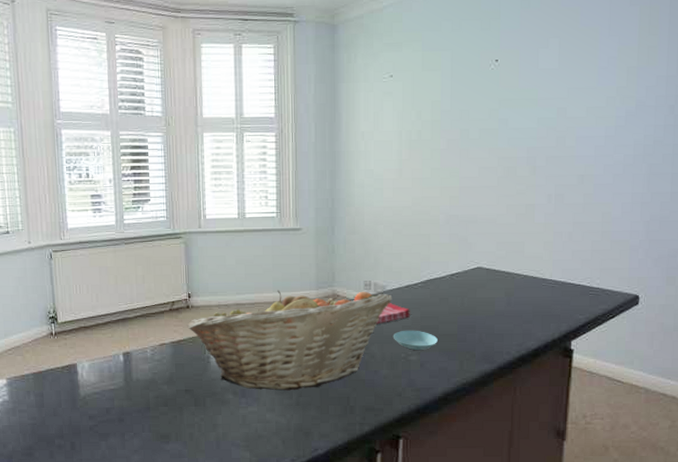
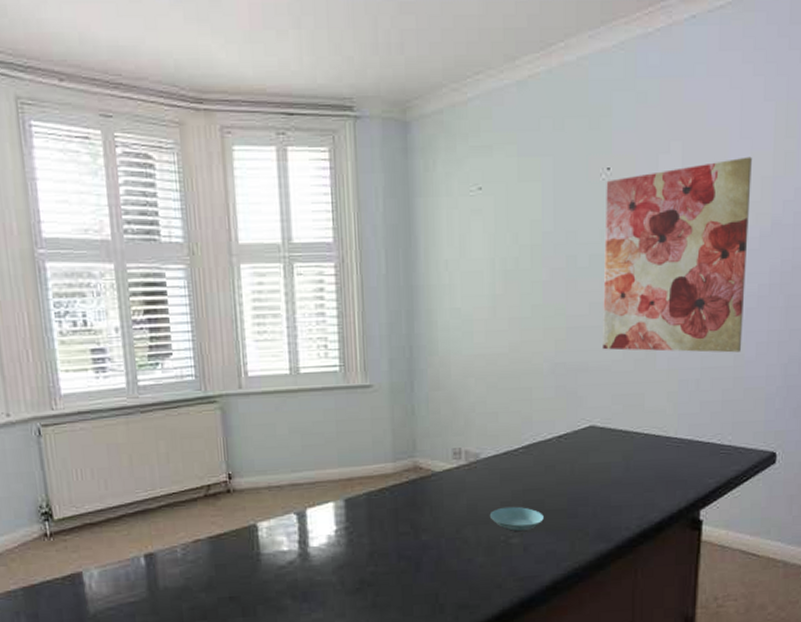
fruit basket: present [186,290,393,391] -> none [227,461,488,591]
dish towel: present [375,303,410,325] -> none [468,474,510,502]
wall art: none [490,50,619,211] -> present [603,156,752,353]

